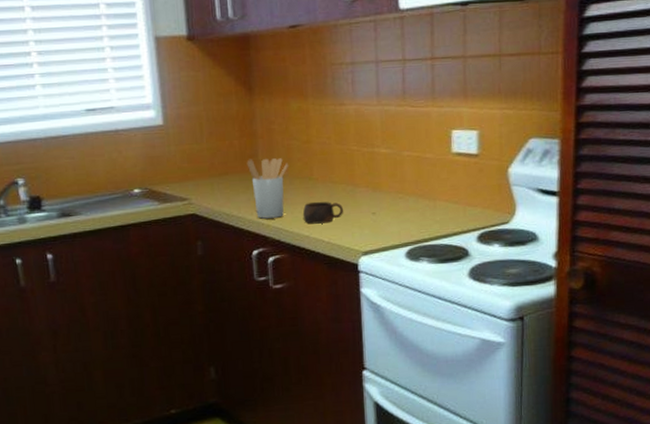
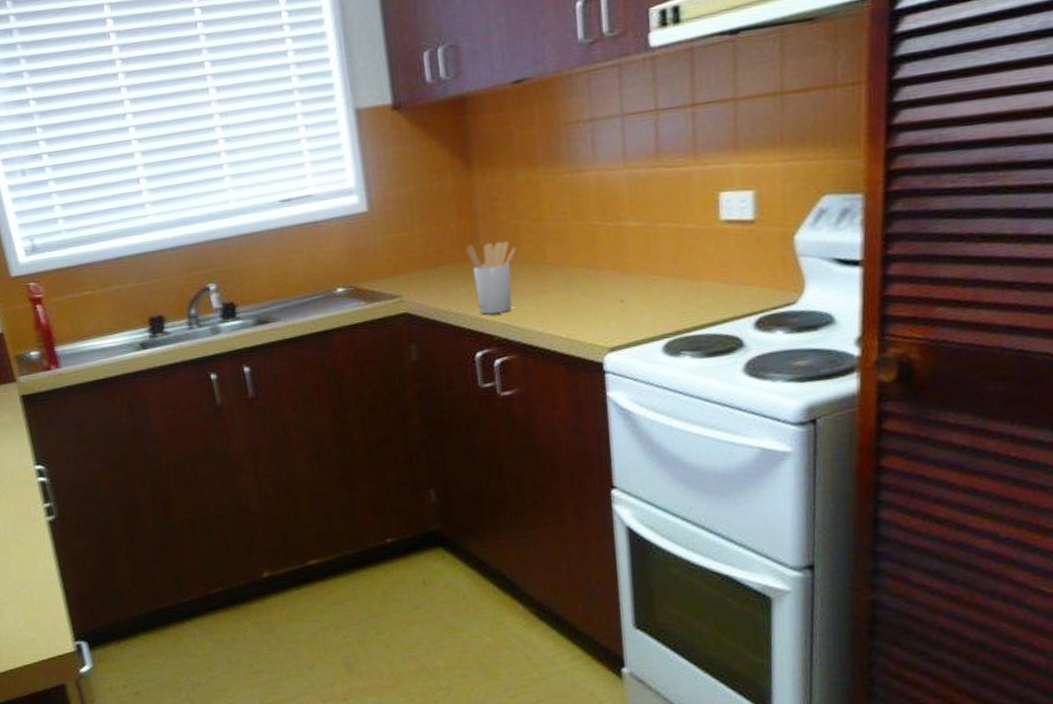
cup: present [302,201,344,224] -> none [534,289,585,318]

